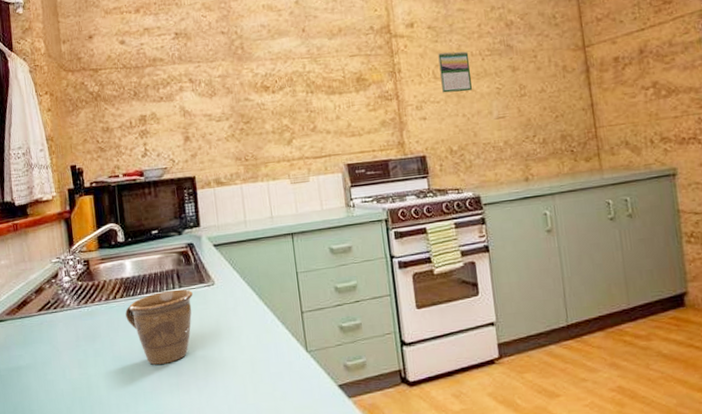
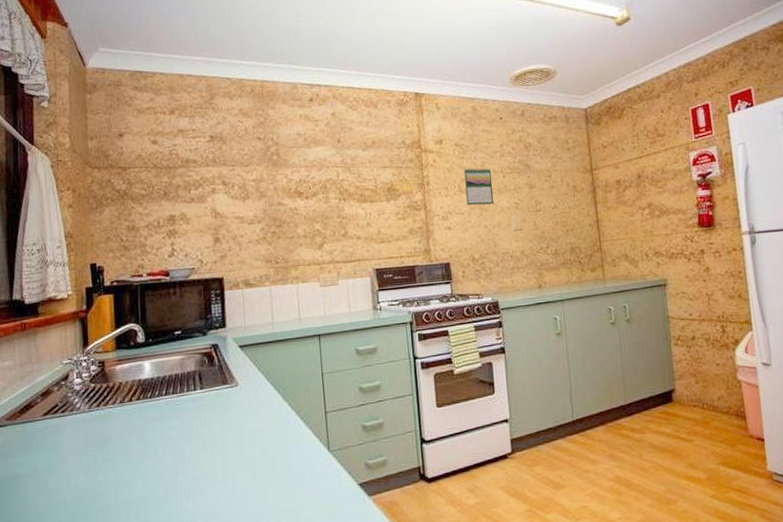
mug: present [125,289,193,365] -> none [141,390,215,469]

